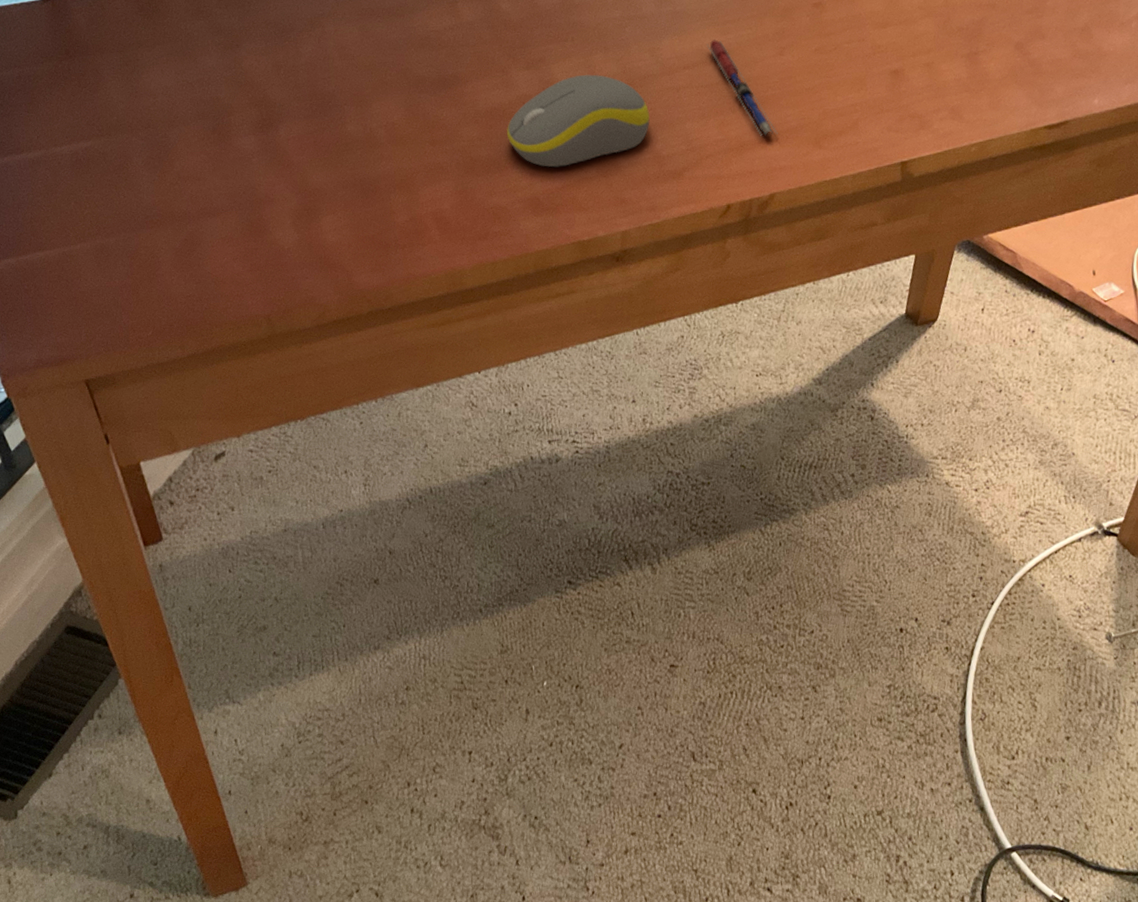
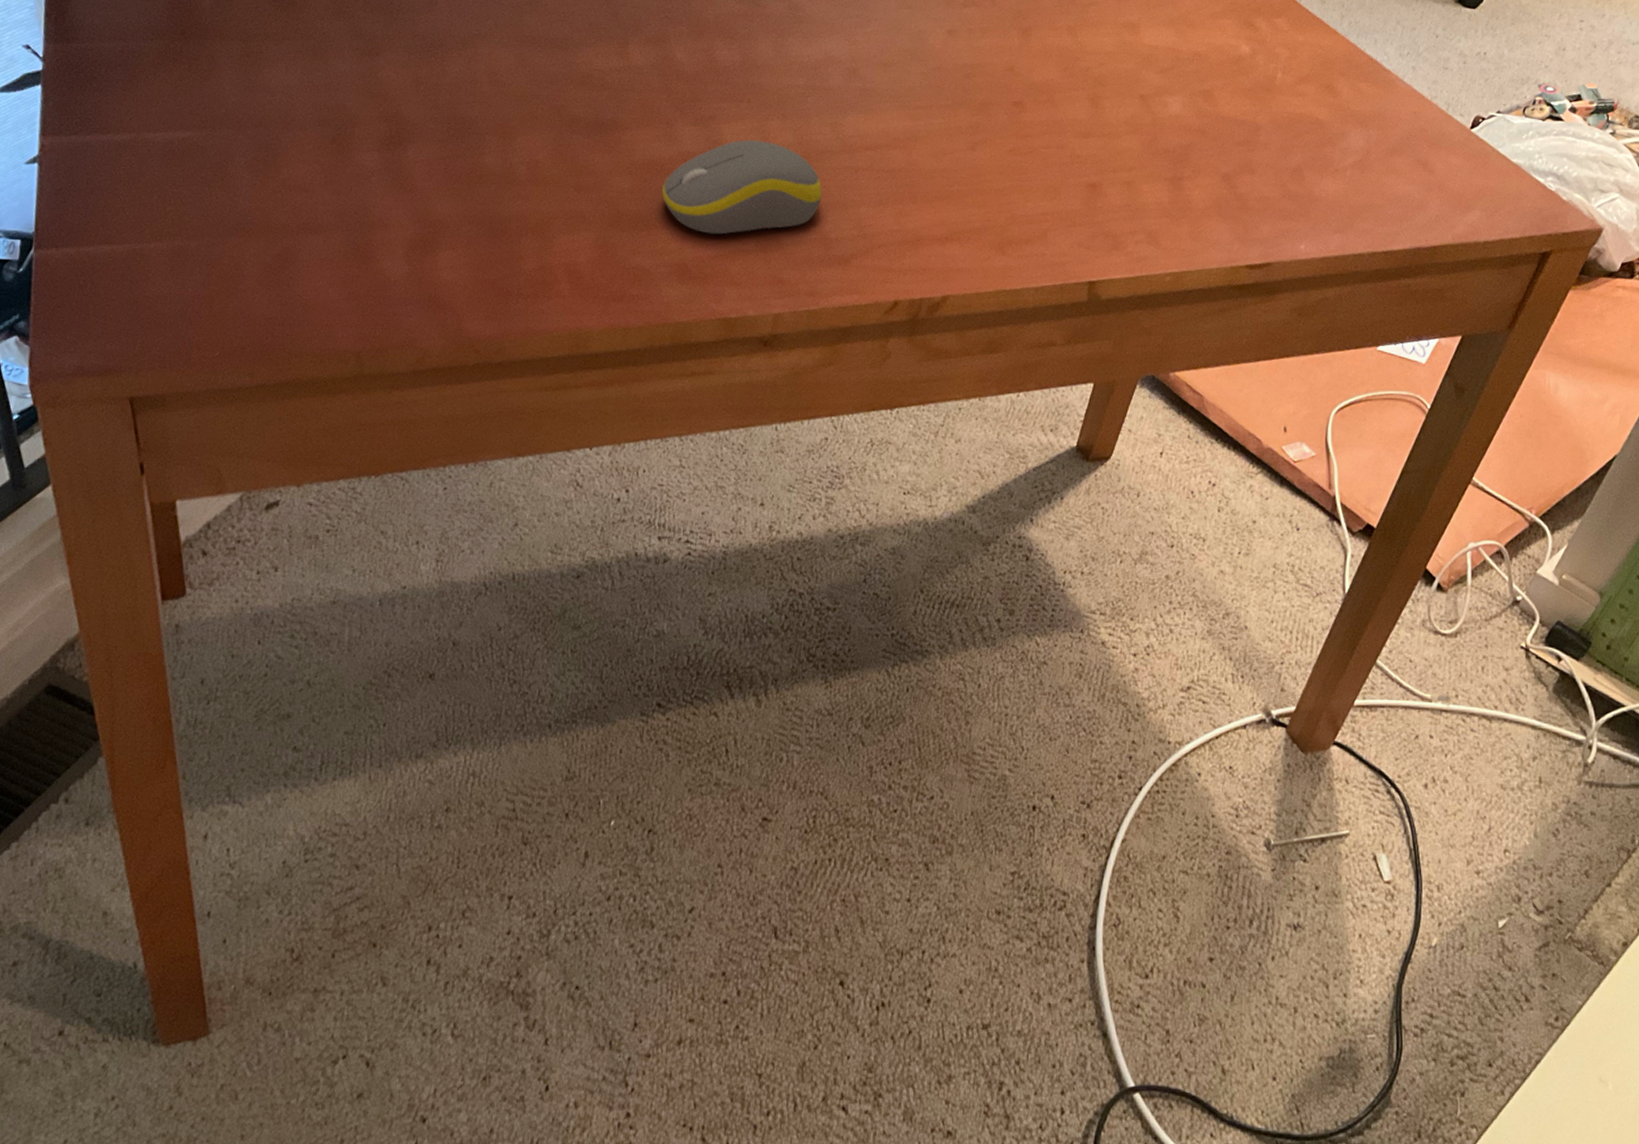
pen: present [707,39,778,136] -> none [894,123,959,233]

